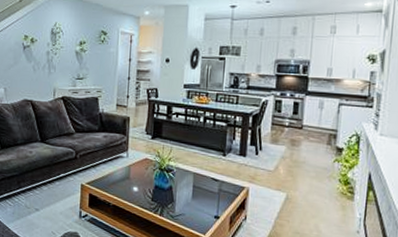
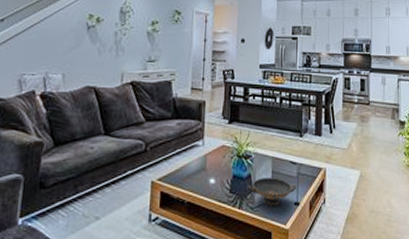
decorative bowl: none [168,190,217,217] -> present [247,177,296,206]

